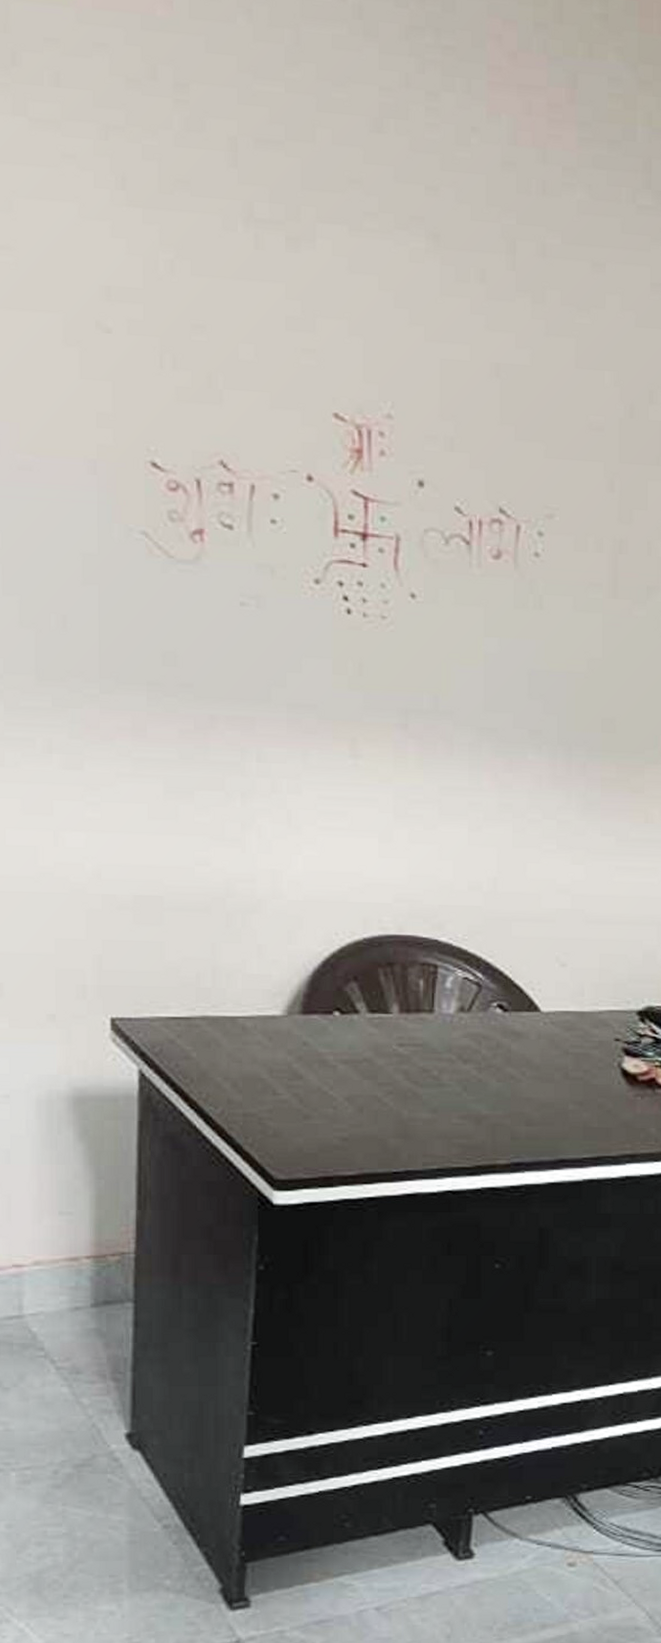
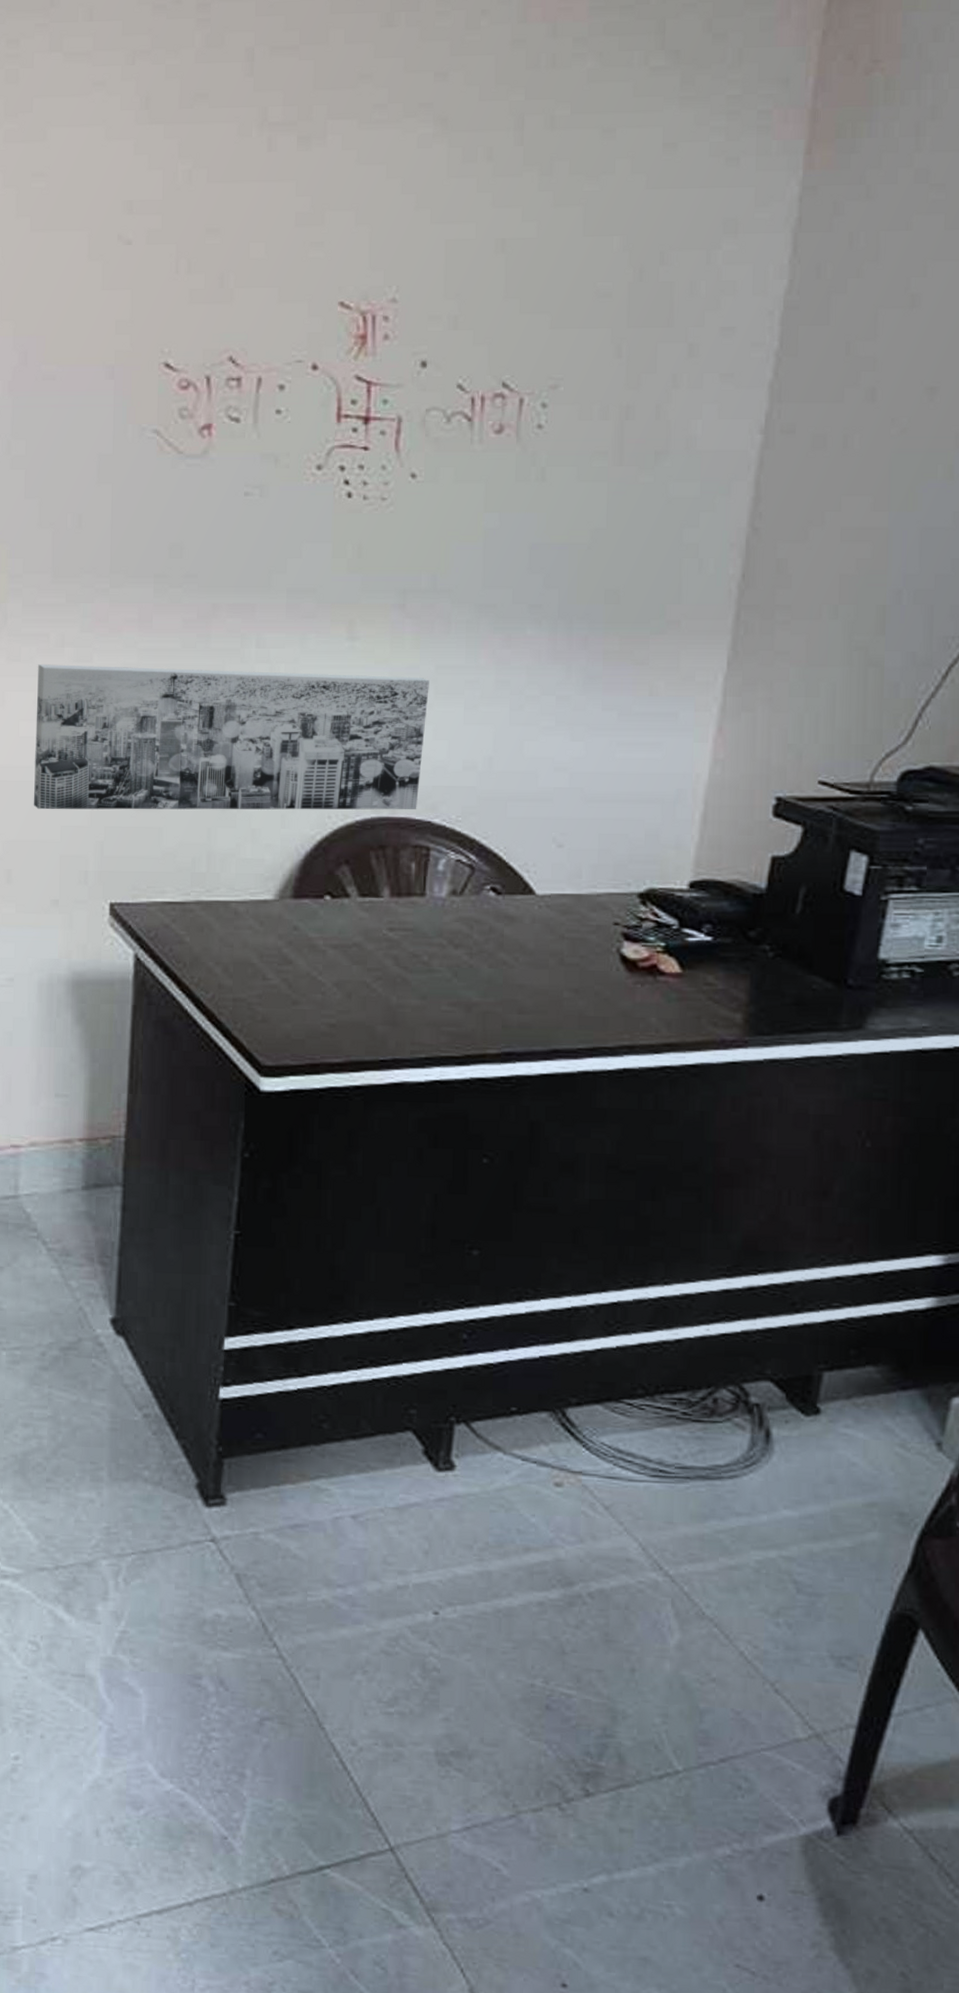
wall art: none [23,770,433,928] -> present [34,664,429,810]

